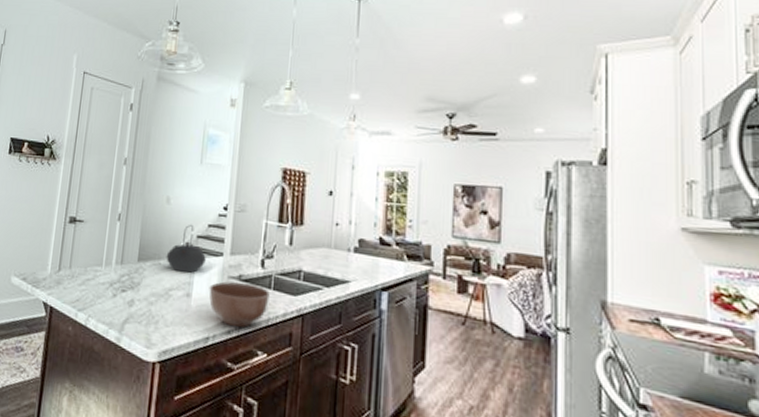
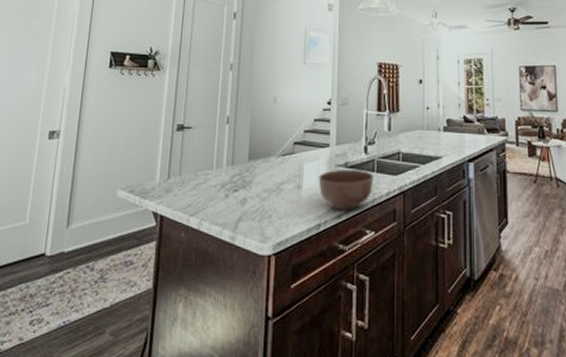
teapot: present [166,224,206,274] -> none [276,120,314,167]

